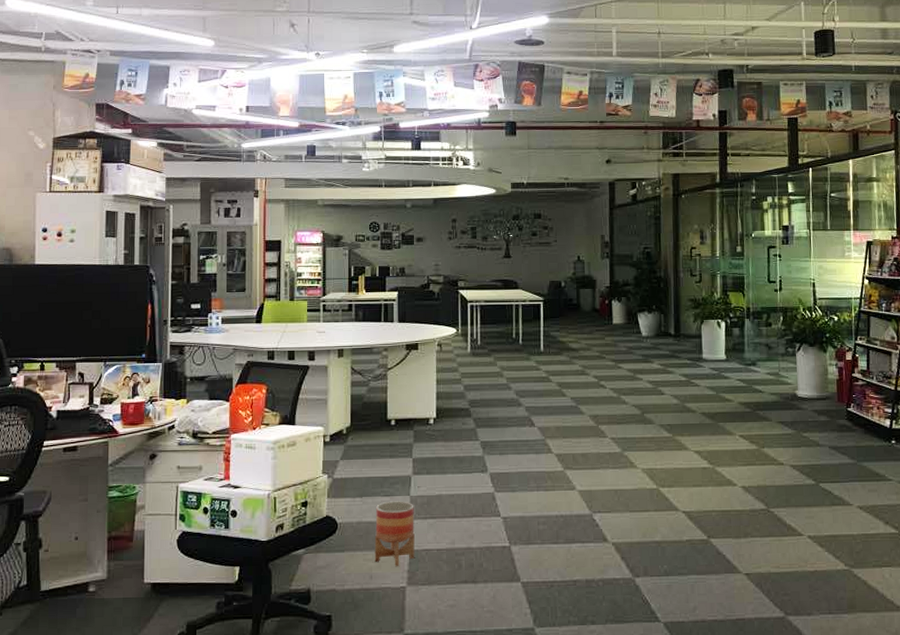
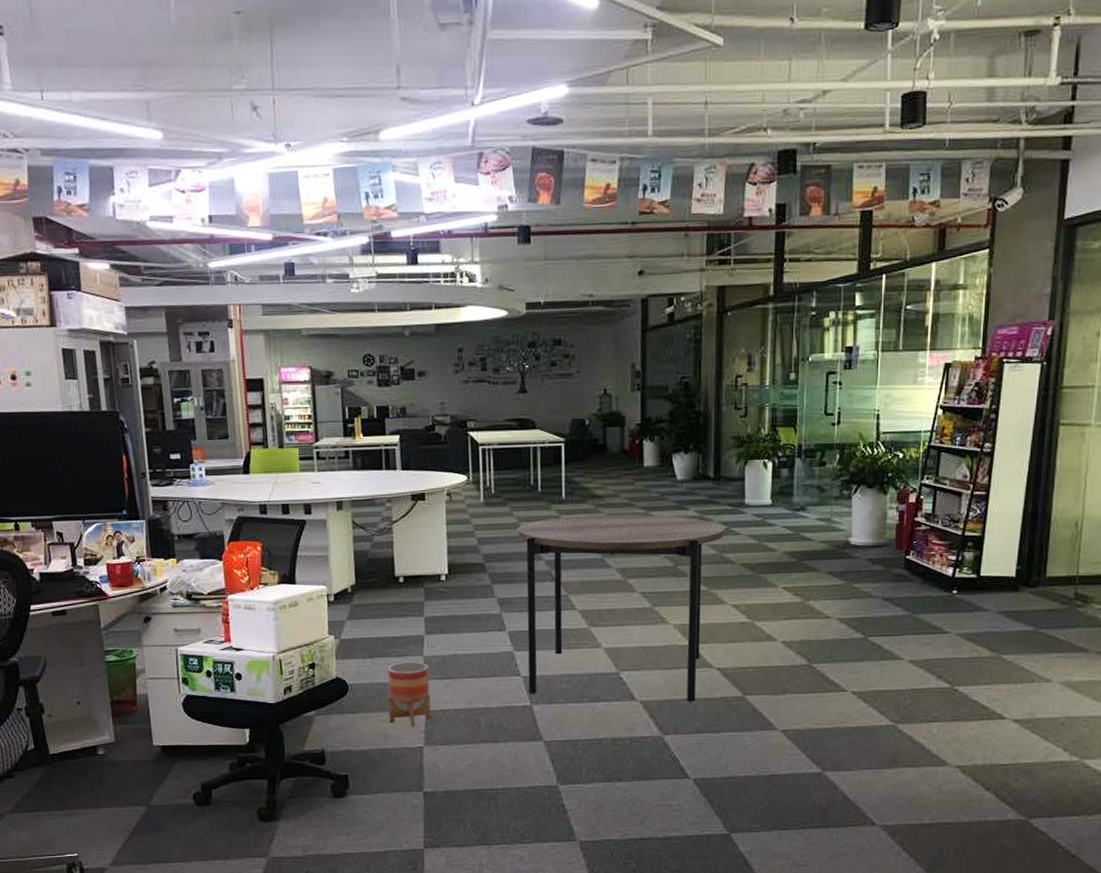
dining table: none [500,366,686,544] -> present [517,514,725,702]

